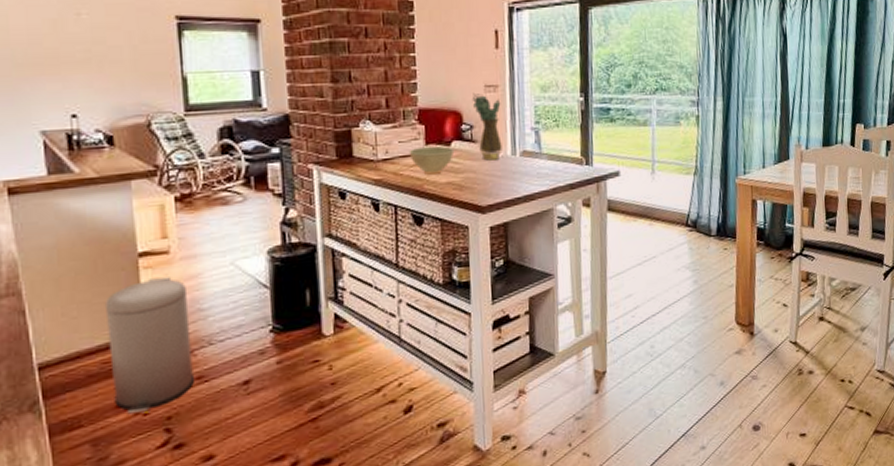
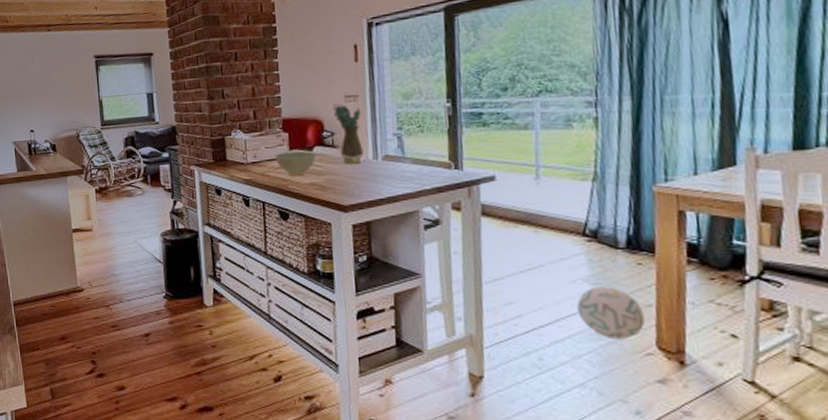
pedal bin: present [104,277,194,414] -> none [52,248,110,346]
ball: none [680,271,729,319] -> present [577,286,646,339]

